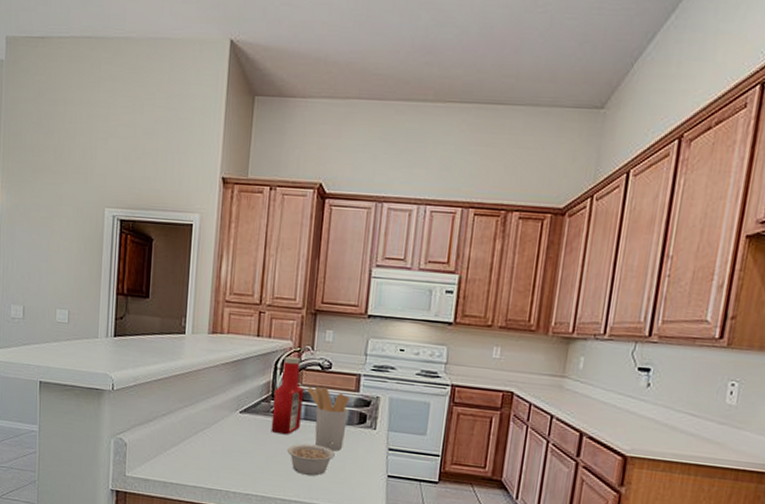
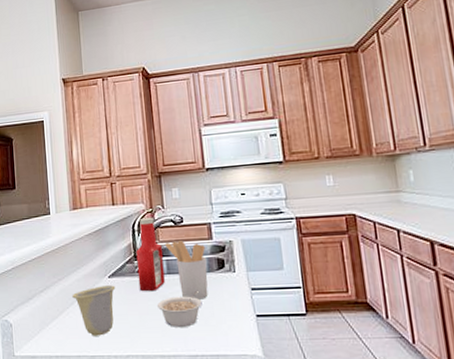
cup: none [197,419,246,471] -> present [72,285,116,336]

